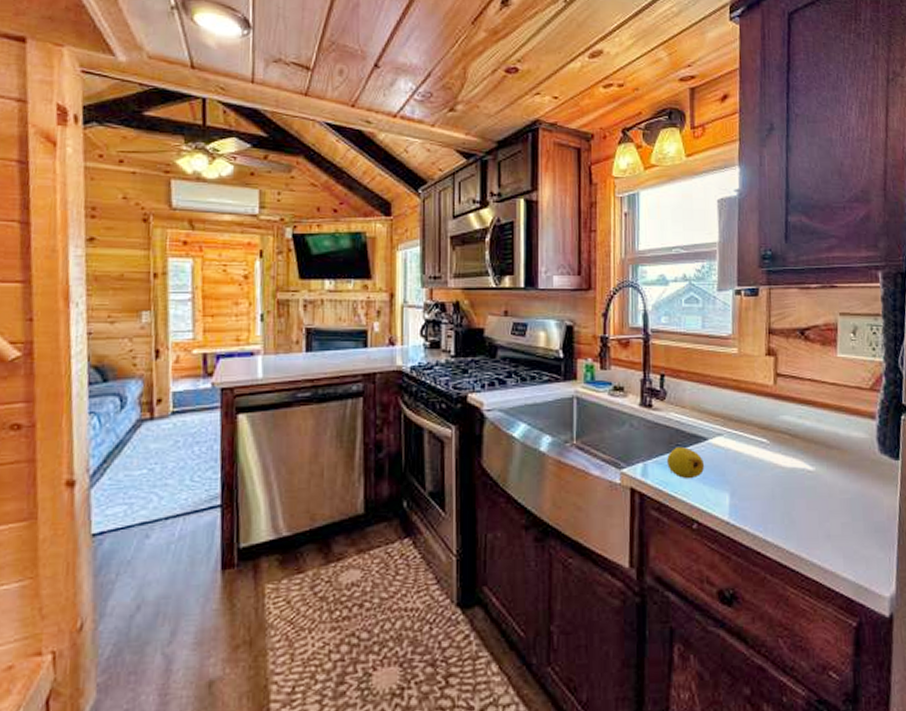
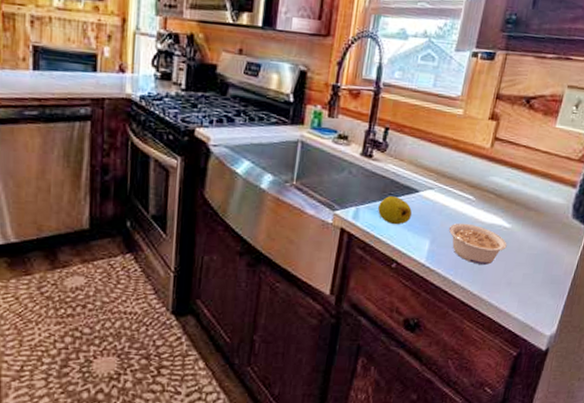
legume: none [747,470,815,516] -> present [448,223,507,265]

